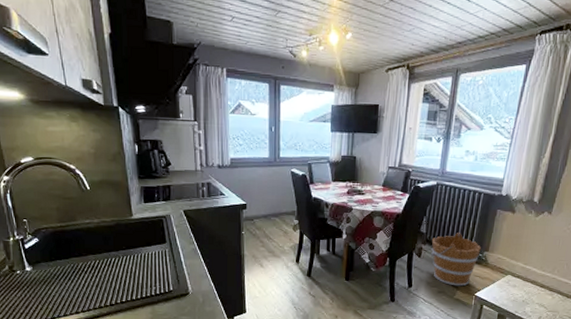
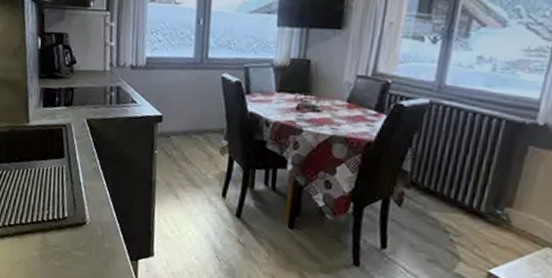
bucket: present [430,233,481,286] -> none [416,175,500,256]

